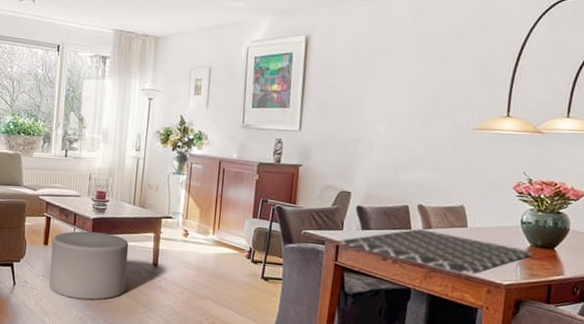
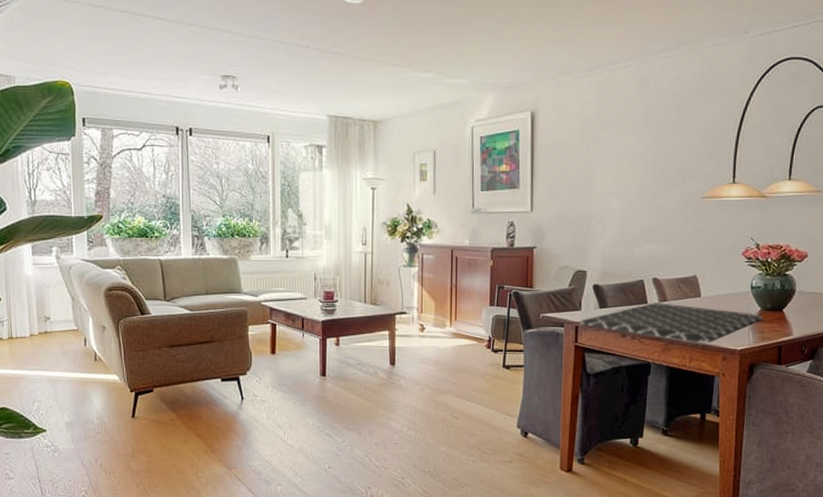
pouf: present [48,231,129,300] -> none [279,335,363,407]

